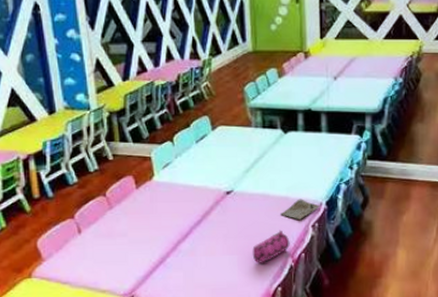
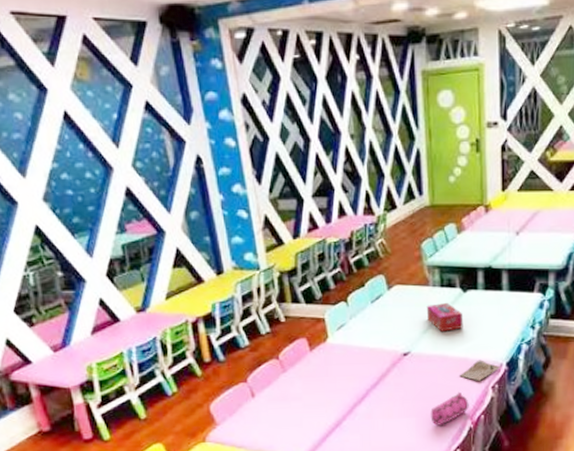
tissue box: none [249,144,284,171] -> present [426,303,463,332]

